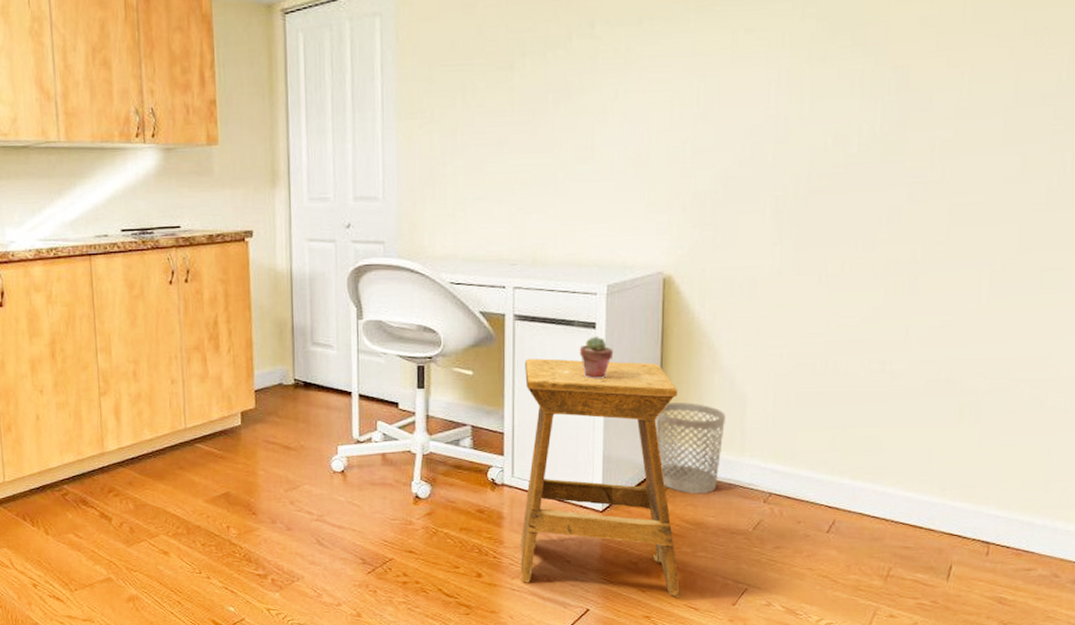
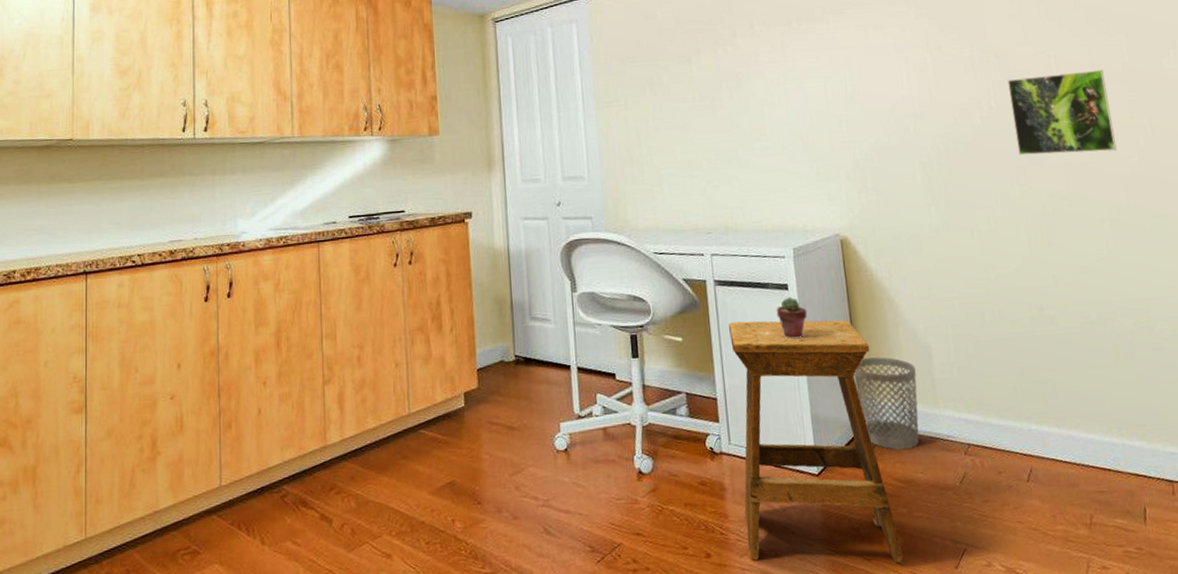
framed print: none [895,91,1029,192] -> present [1007,70,1117,156]

